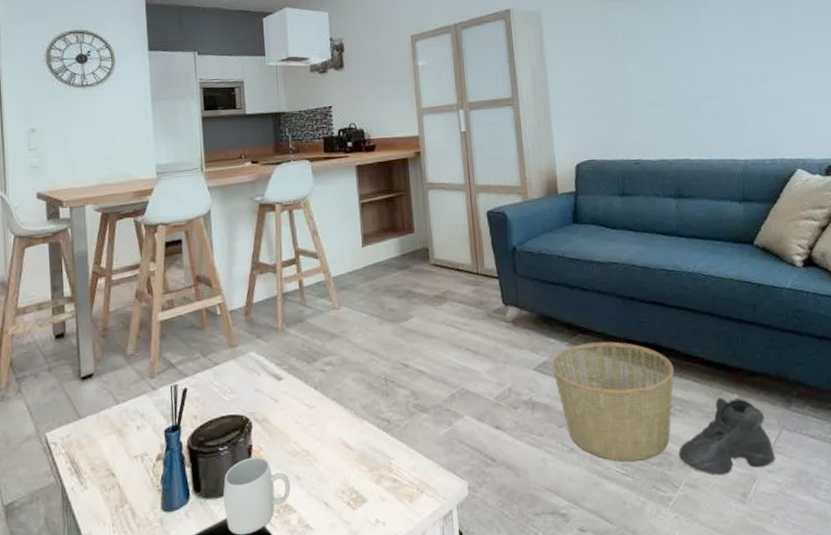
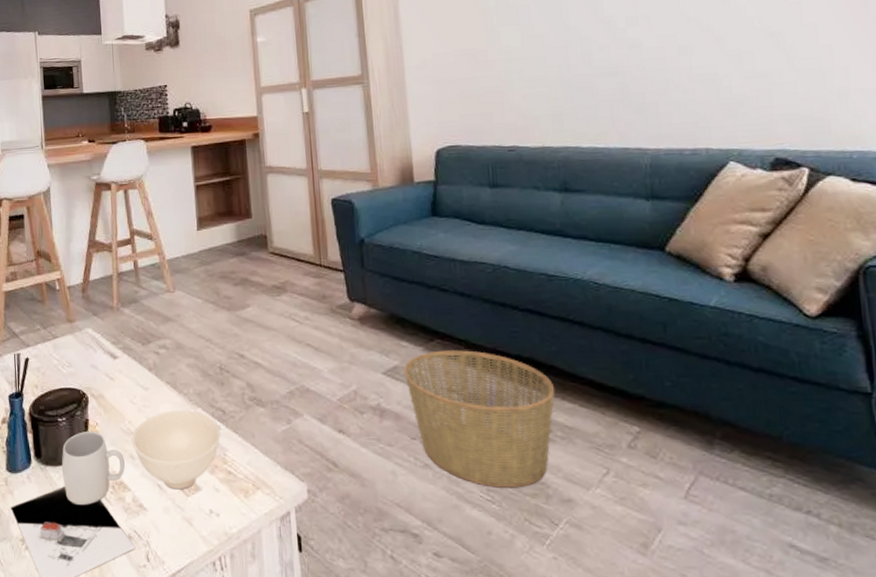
bowl: none [297,424,386,505] -> present [131,410,221,490]
shoe: present [678,397,775,475] -> none [558,427,689,518]

